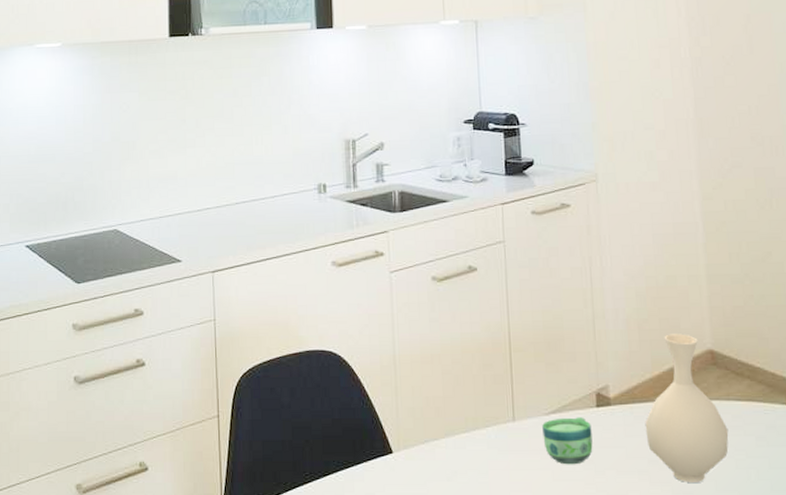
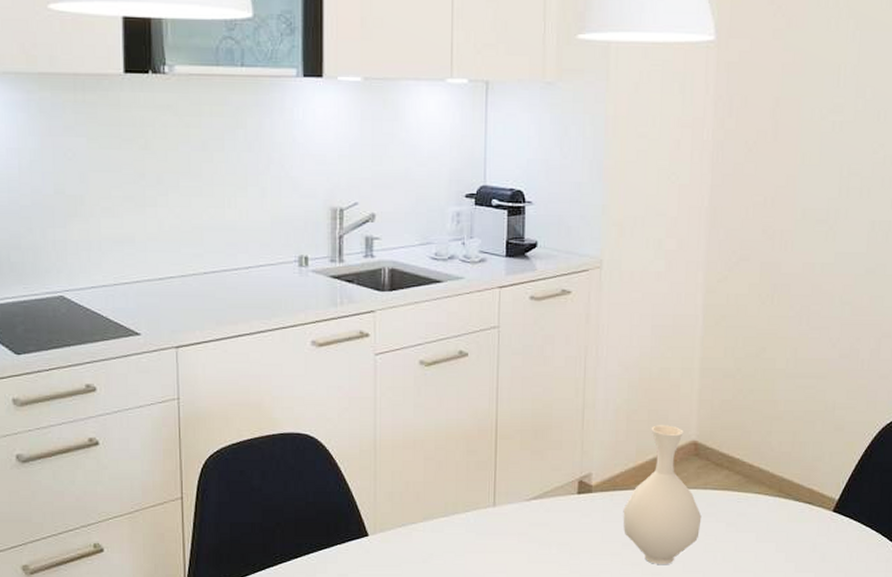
cup: present [542,417,593,465] -> none [522,503,571,548]

